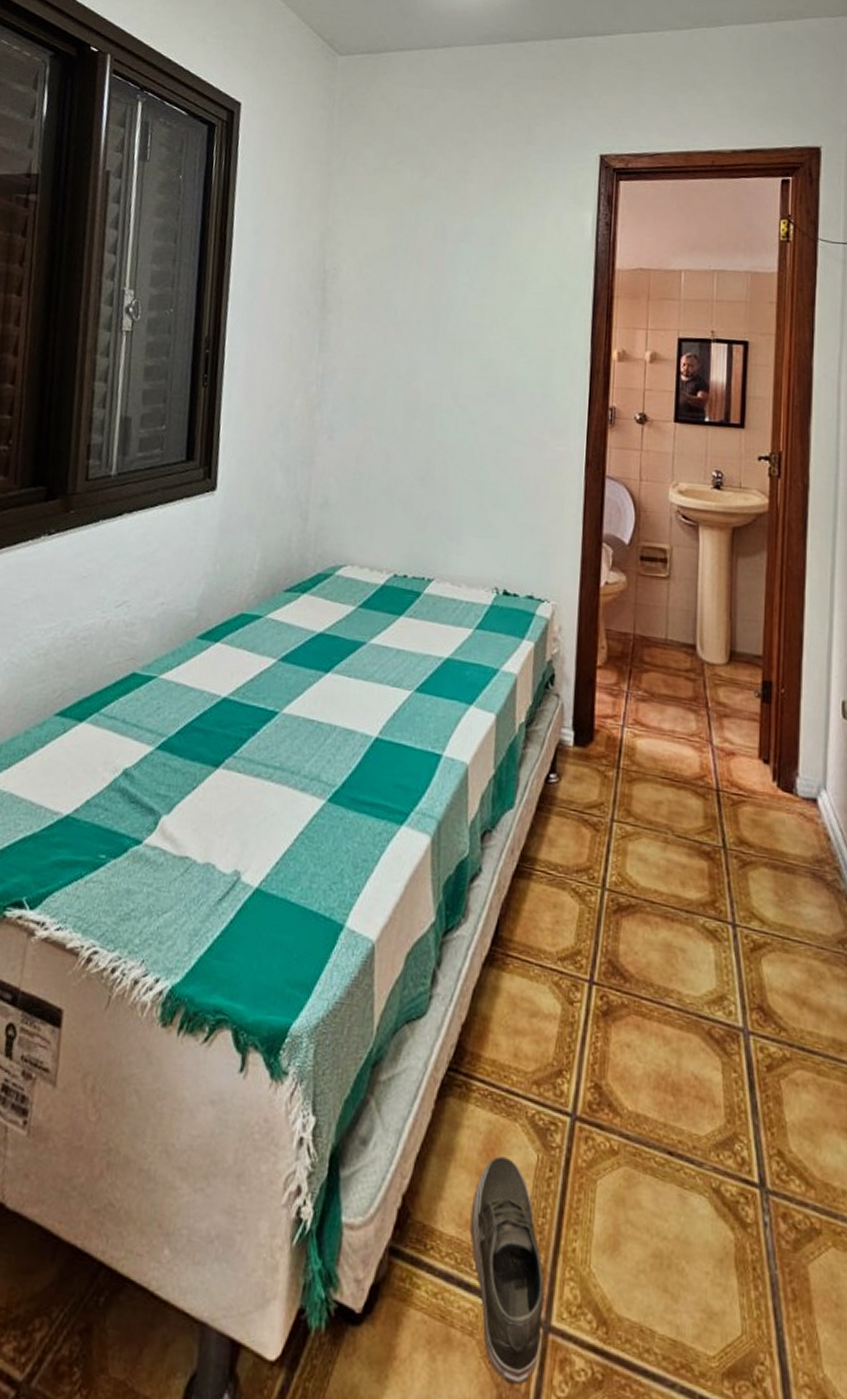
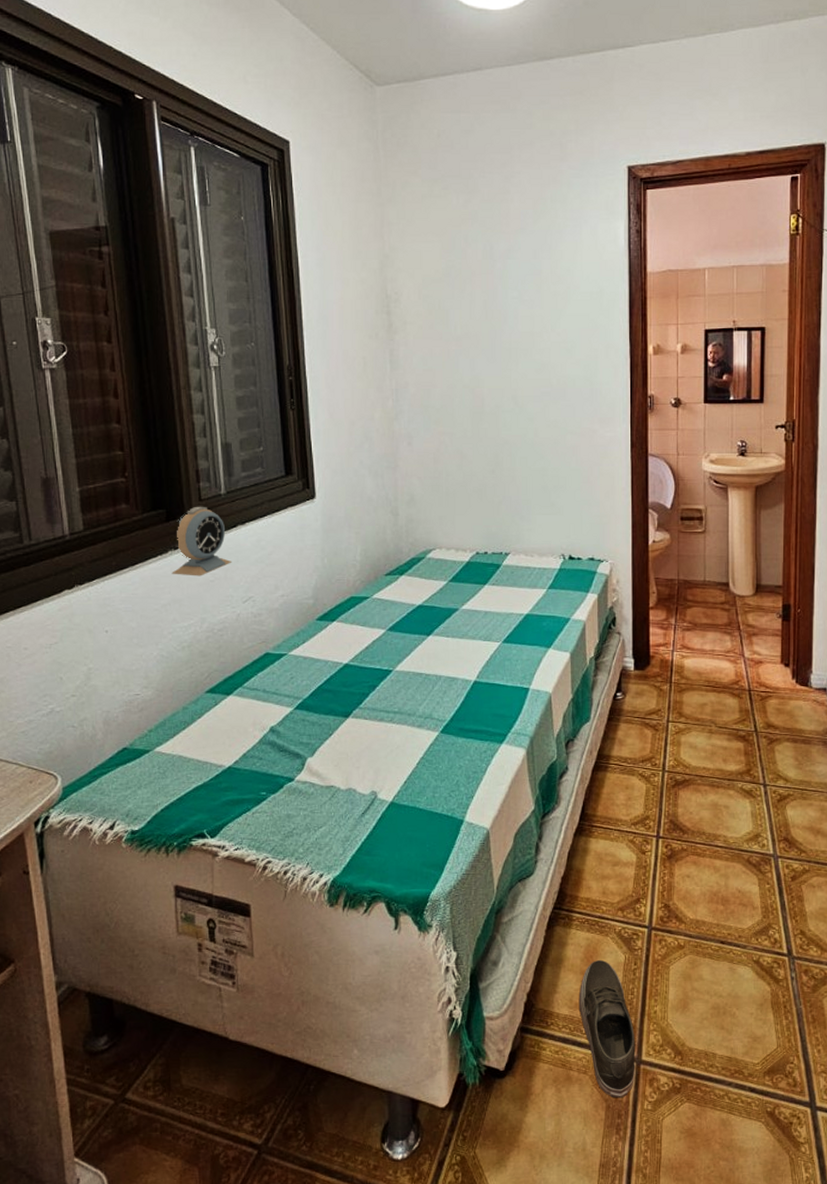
alarm clock: none [40,486,111,570] -> present [171,506,233,576]

